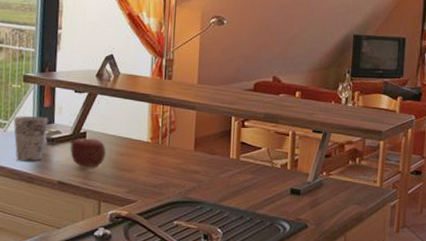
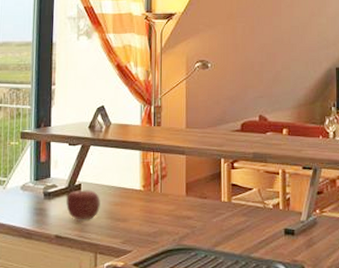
cup: present [13,115,48,162] -> none [12,171,45,217]

